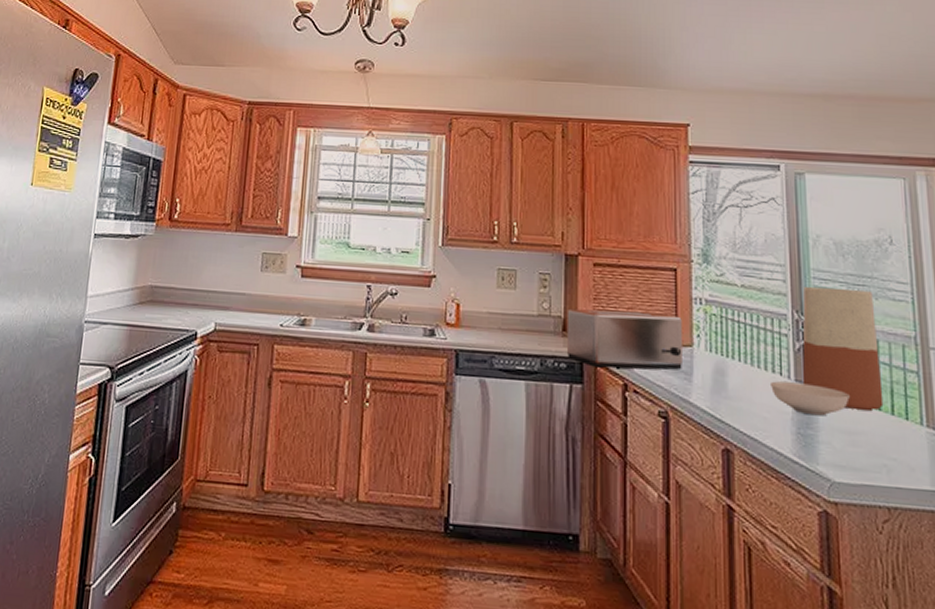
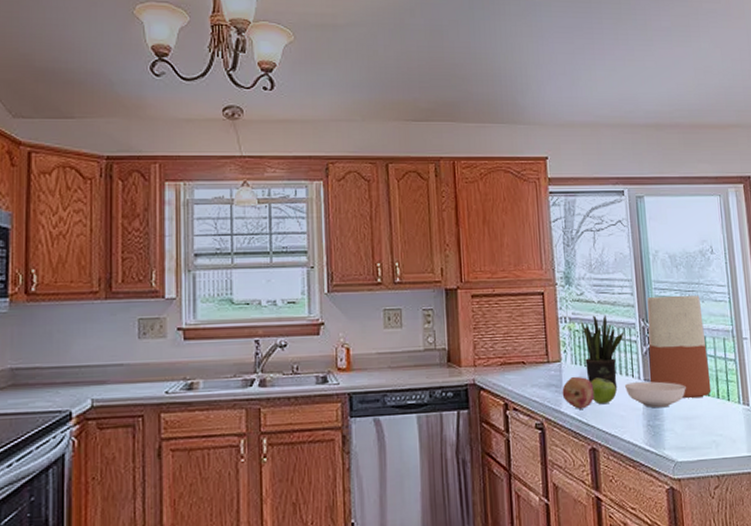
toaster: present [566,308,682,370] -> none [450,334,553,393]
fruit: none [692,364,732,403] -> present [562,376,595,409]
potted plant: none [720,300,772,385] -> present [581,315,624,388]
fruit: none [728,370,759,401] -> present [591,377,617,404]

